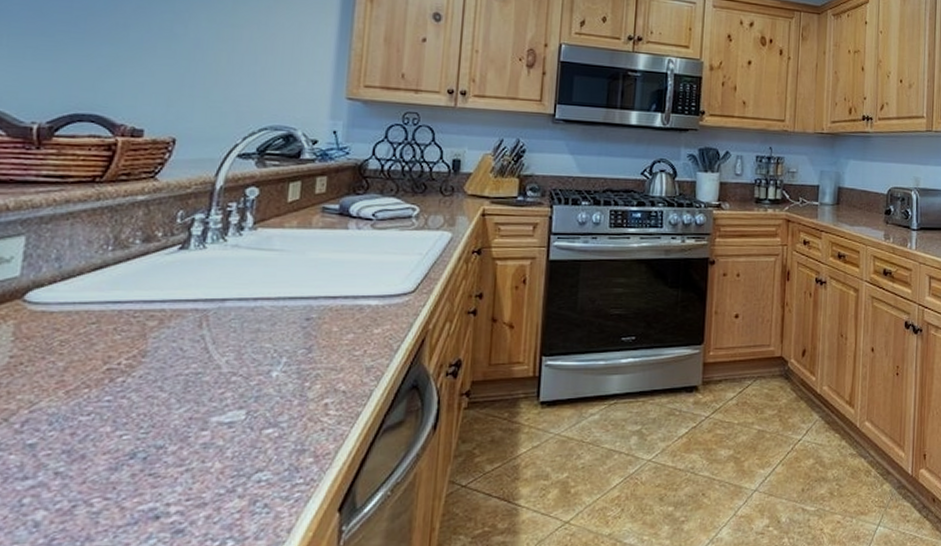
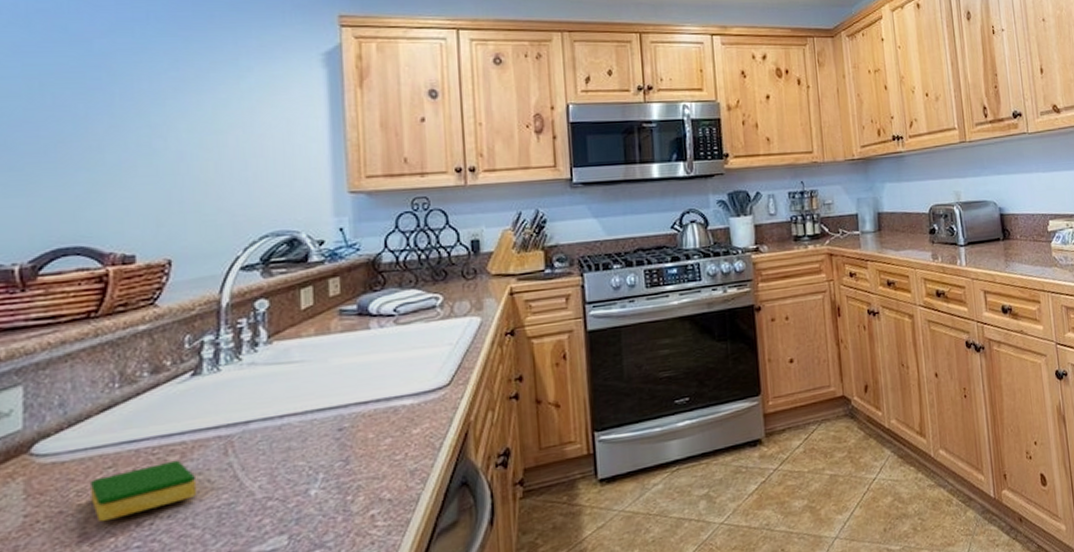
dish sponge: none [72,325,169,373] -> present [91,460,197,522]

